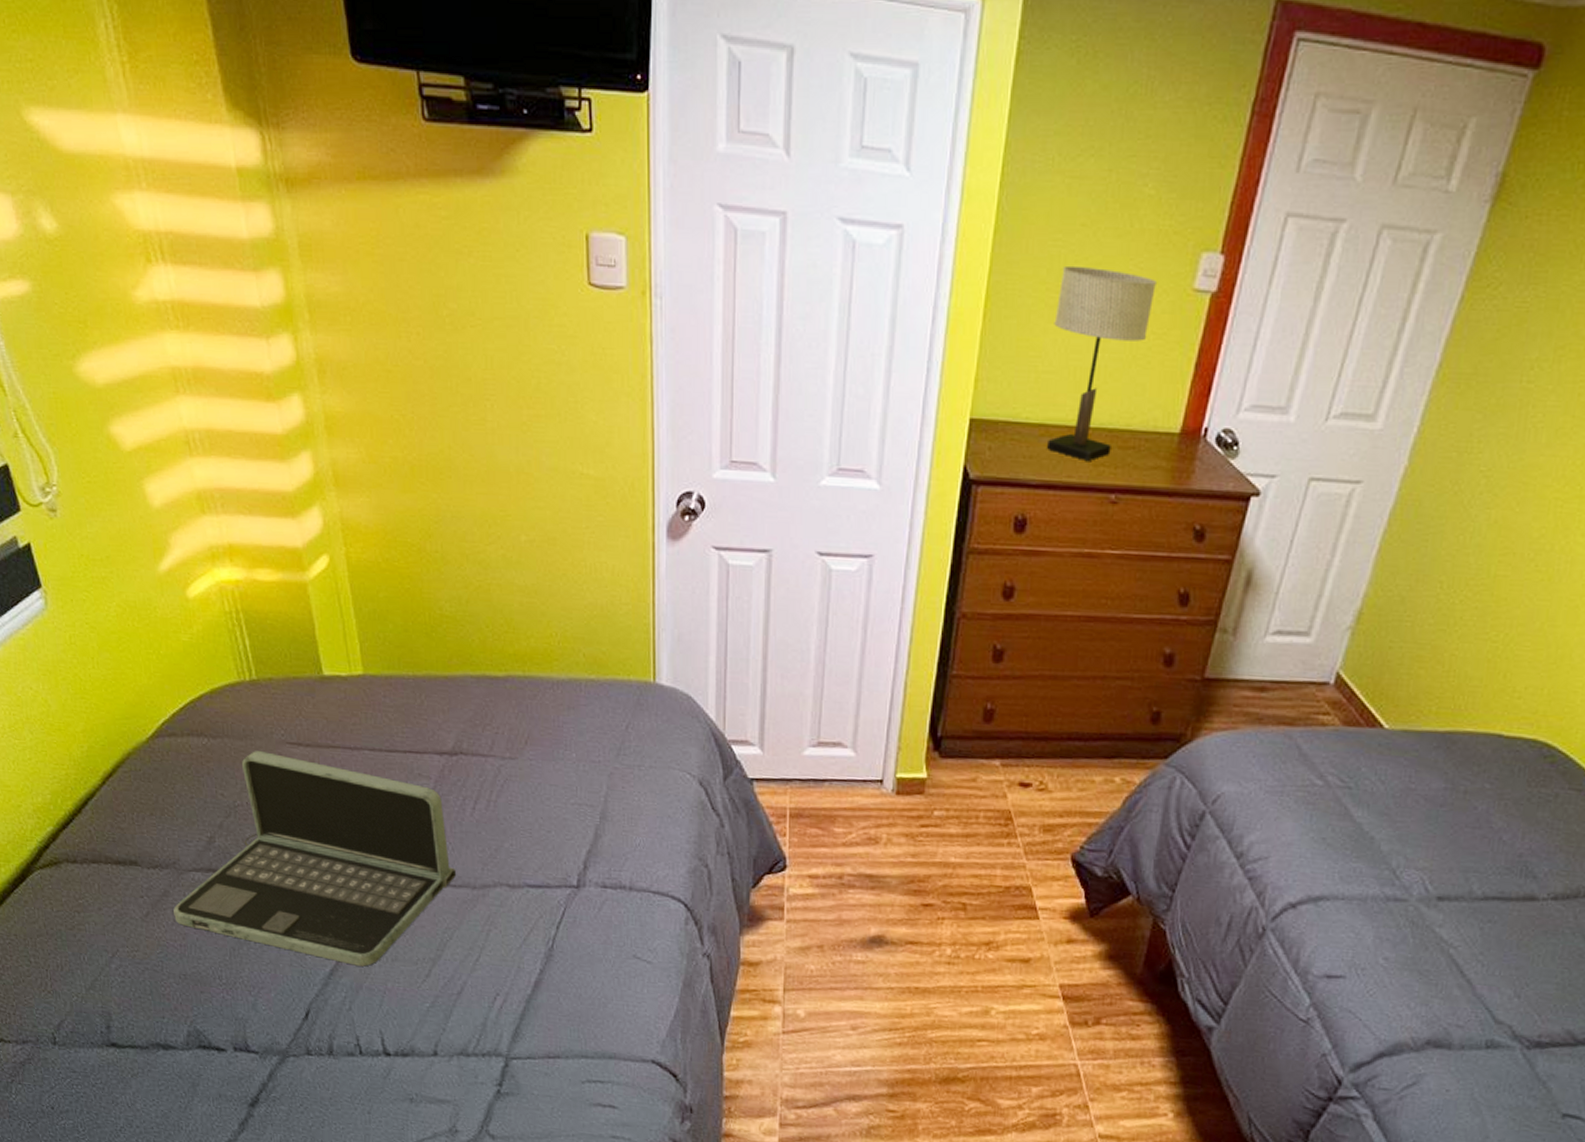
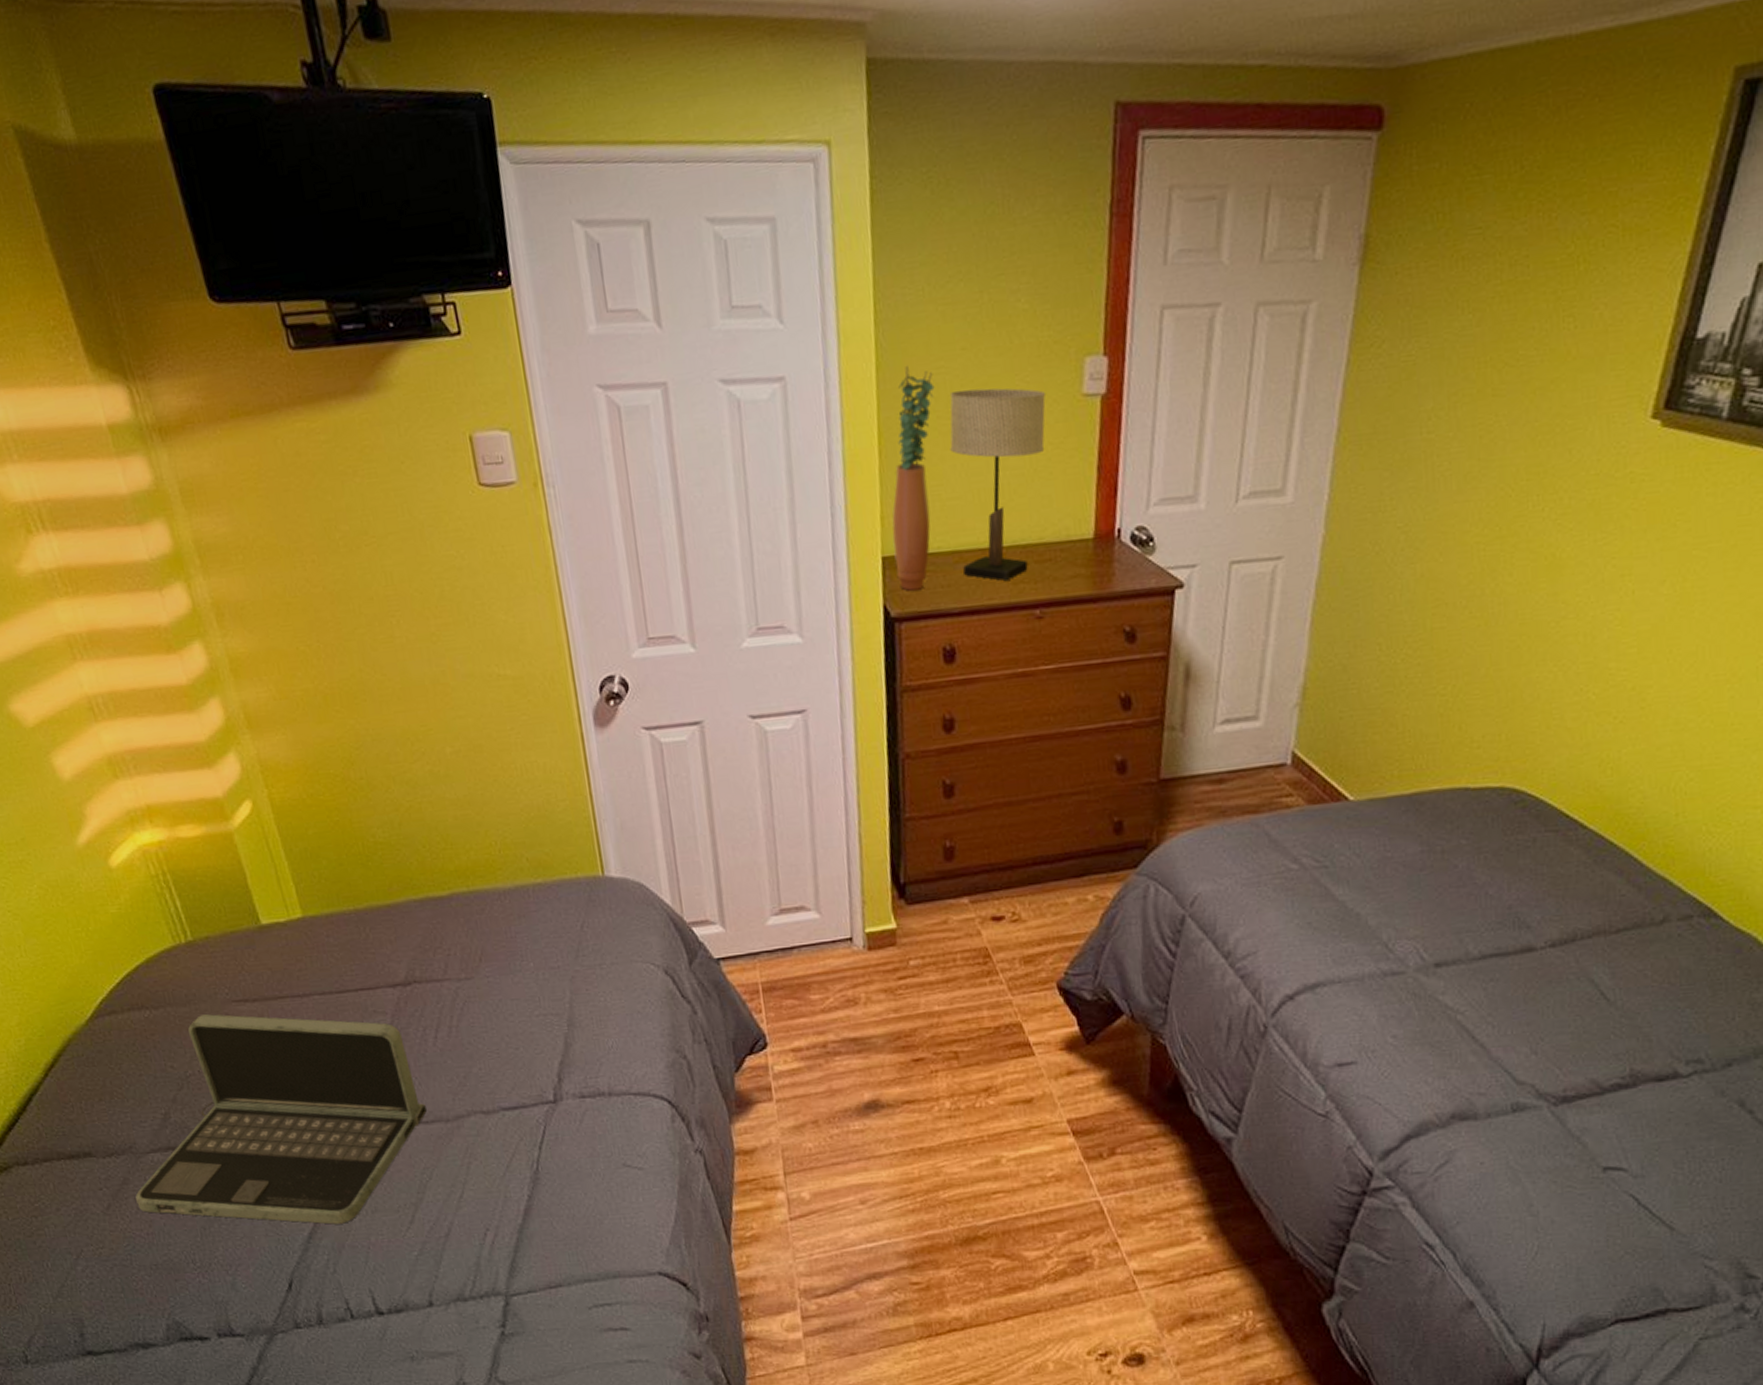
vase: none [981,234,1050,456] -> present [892,366,935,591]

